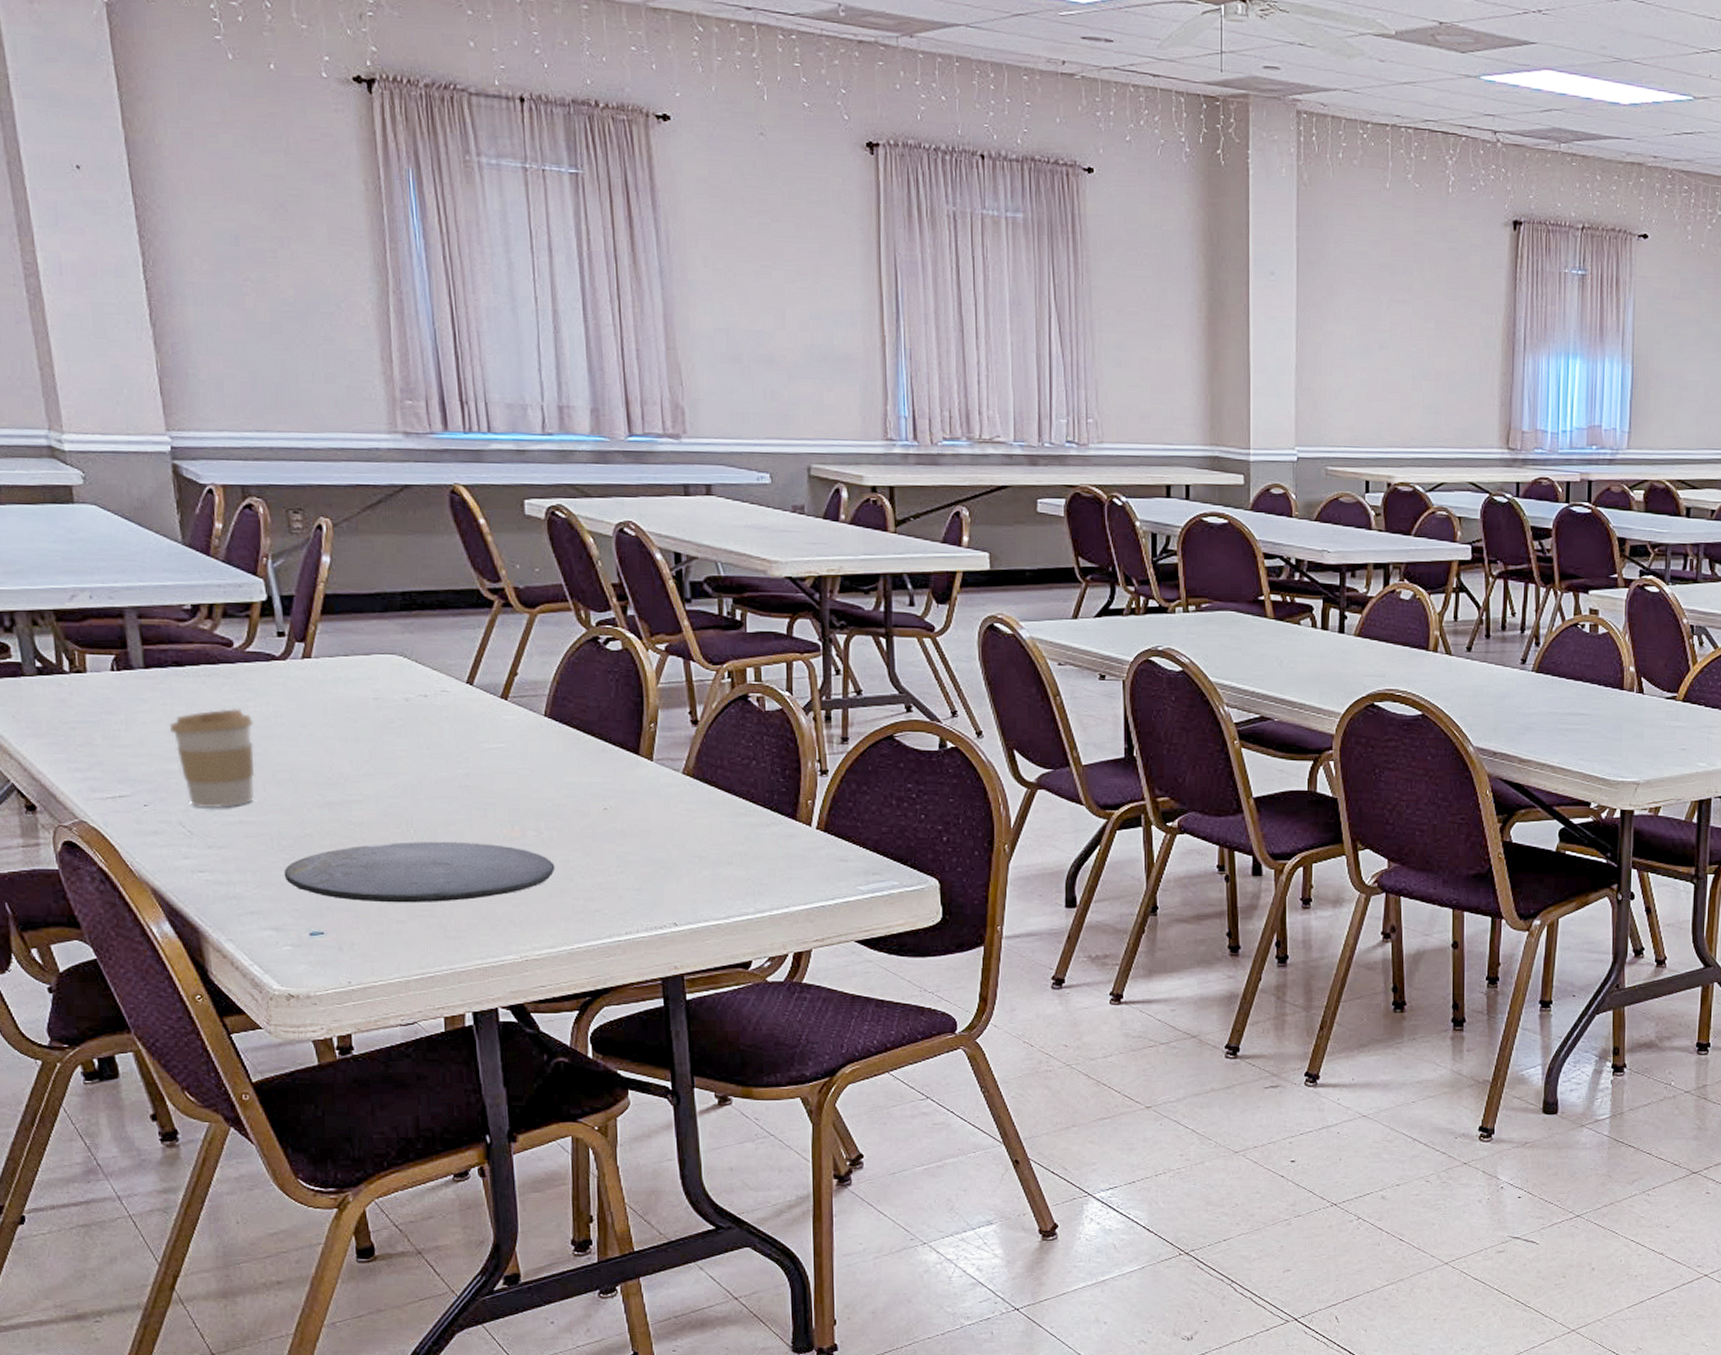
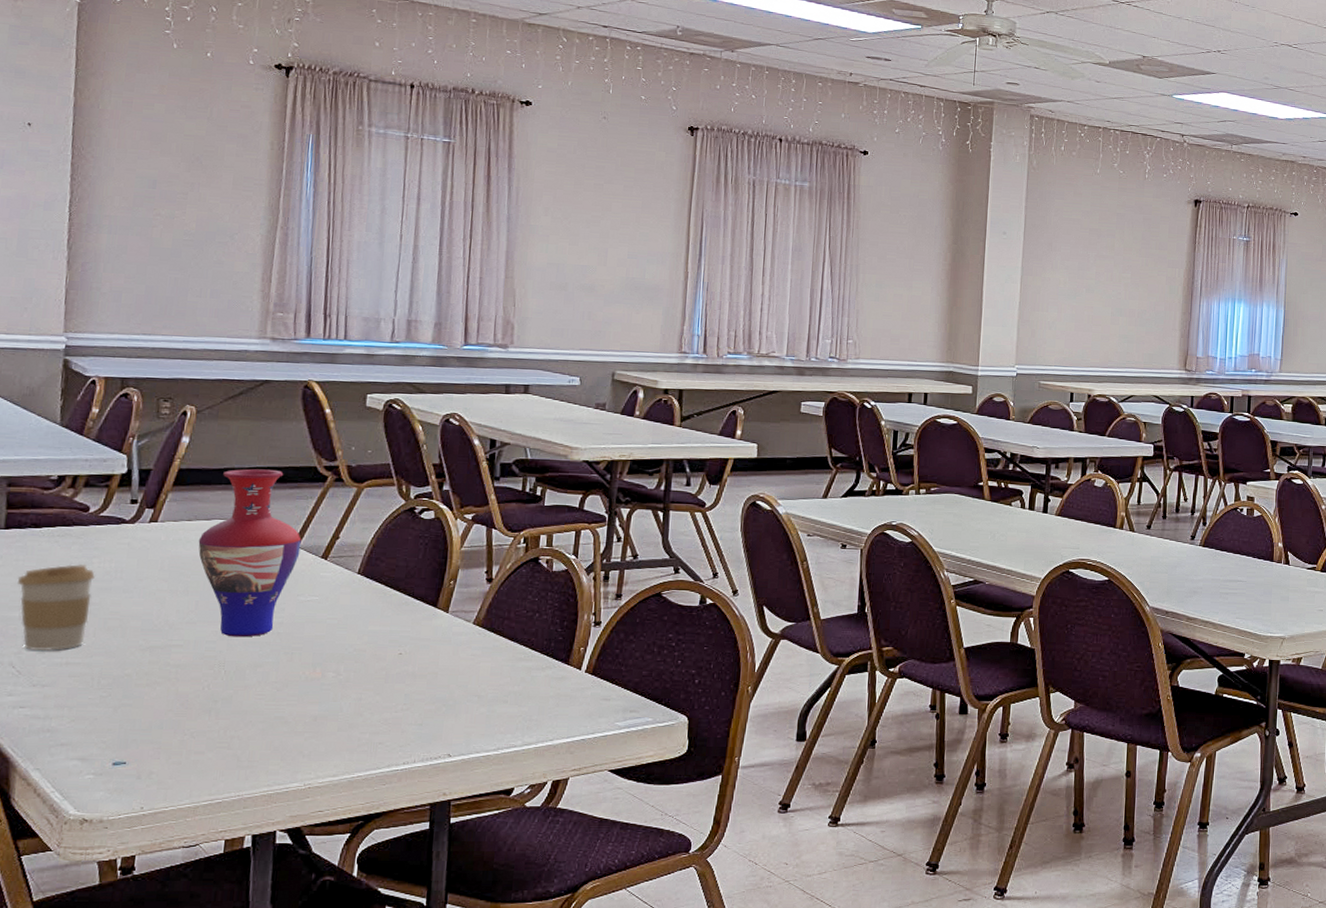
plate: present [283,842,555,903] -> none [98,681,348,736]
vase: none [360,593,476,791] -> present [198,468,301,637]

